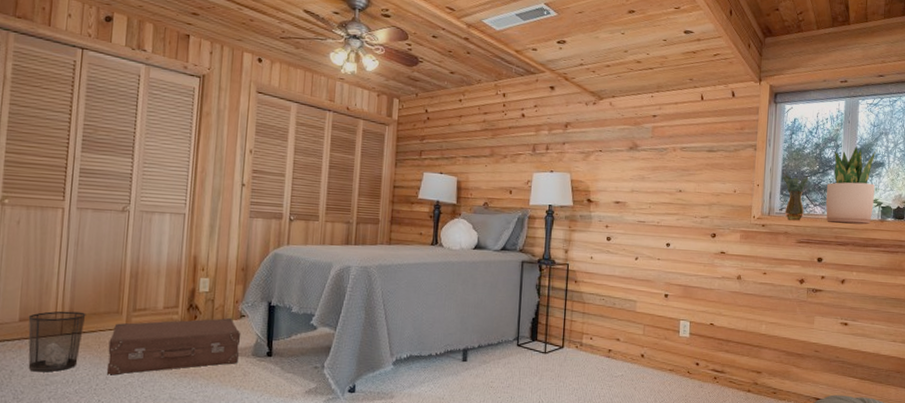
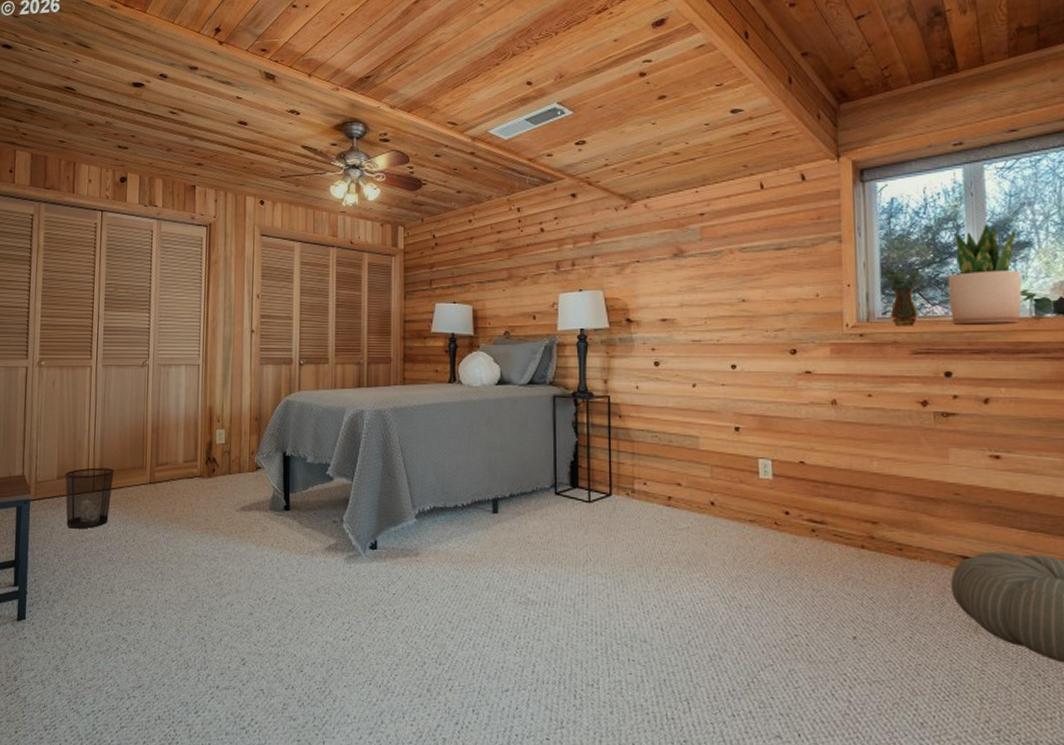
suitcase: present [106,318,241,376] -> none [134,471,258,532]

